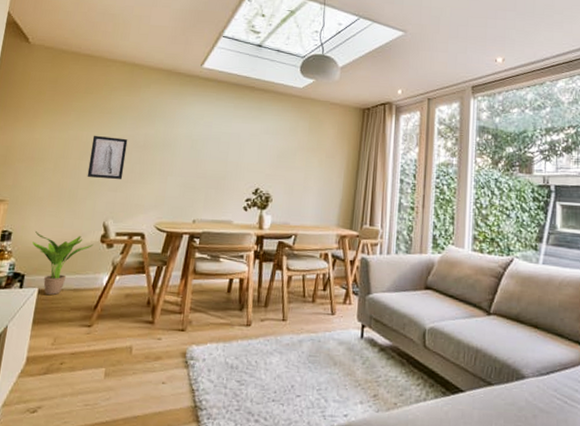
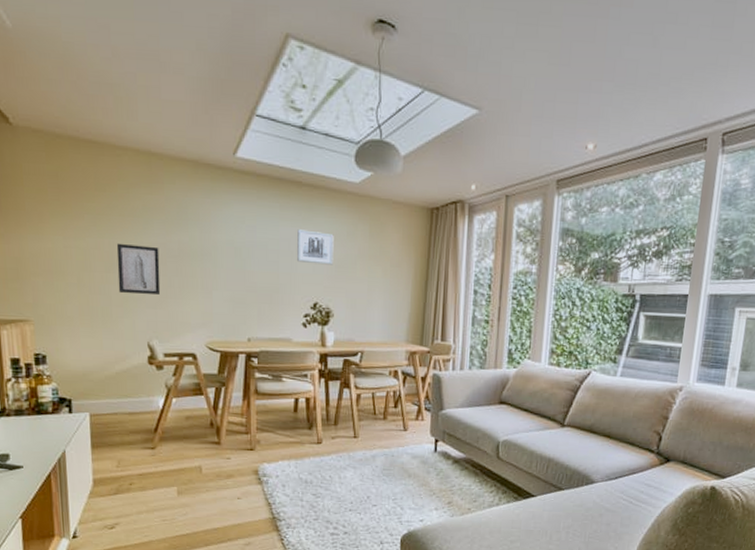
potted plant: present [31,231,94,296] -> none [71,354,141,420]
wall art: none [244,125,278,156] -> present [297,229,334,265]

